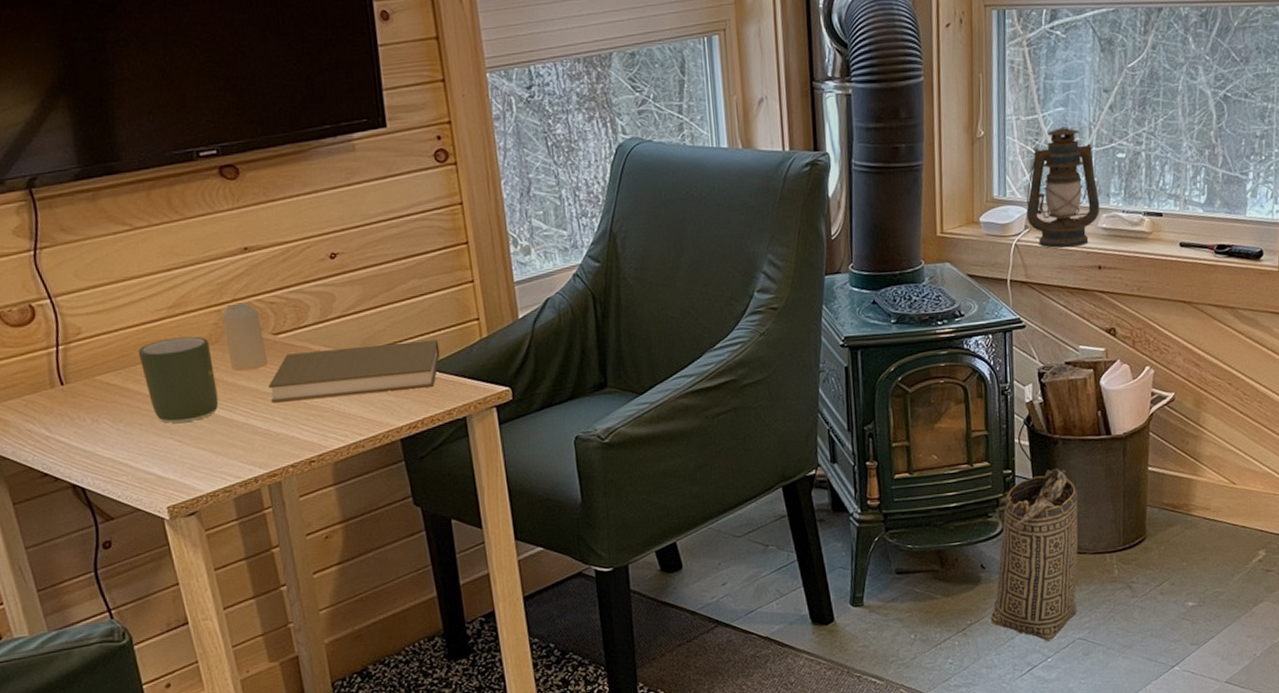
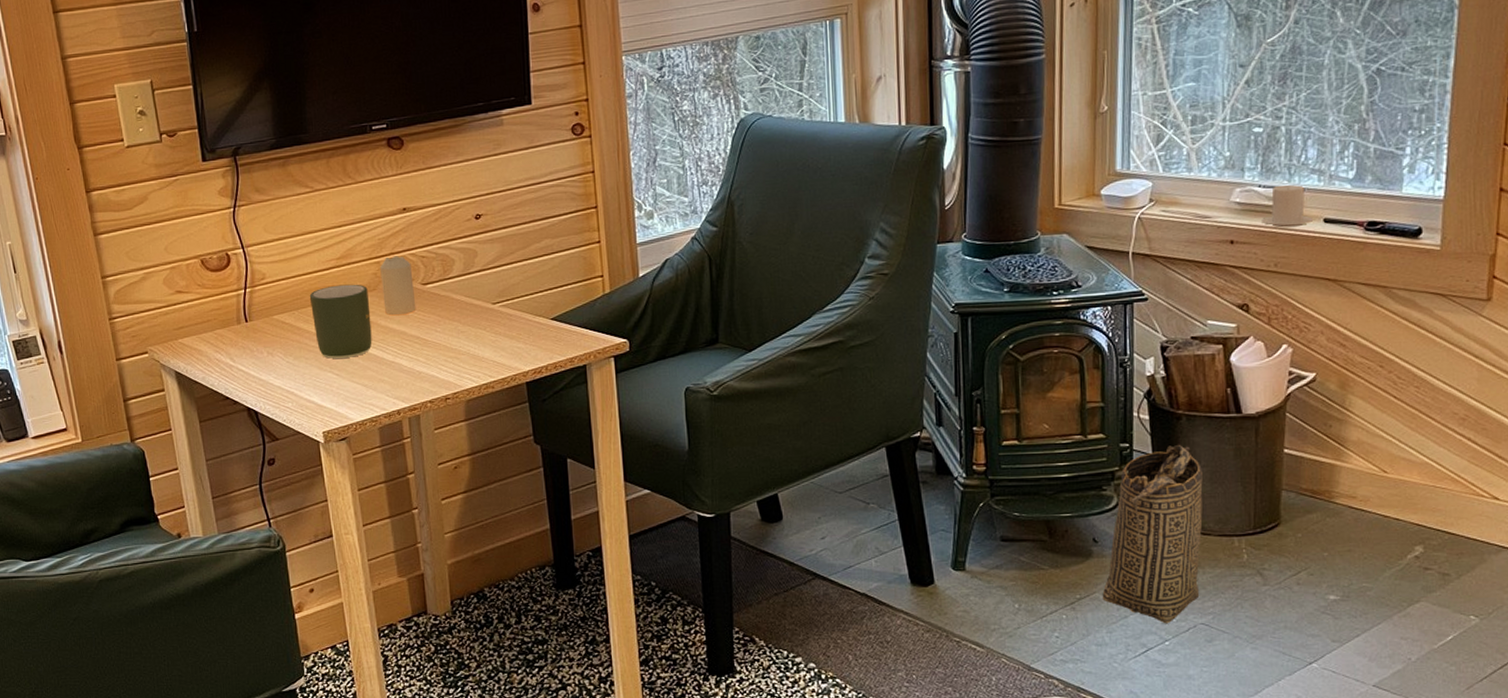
book: present [268,339,440,403] -> none [415,293,566,345]
lantern: present [1026,126,1100,249] -> none [1151,101,1234,223]
candle: none [1126,209,1171,253] -> present [1262,184,1314,228]

